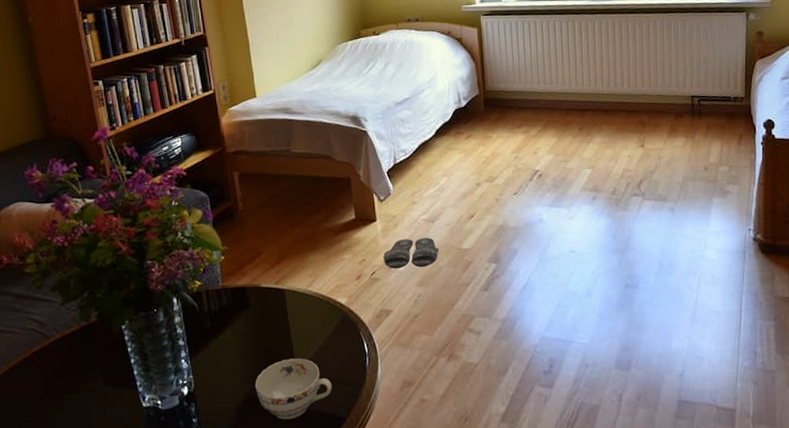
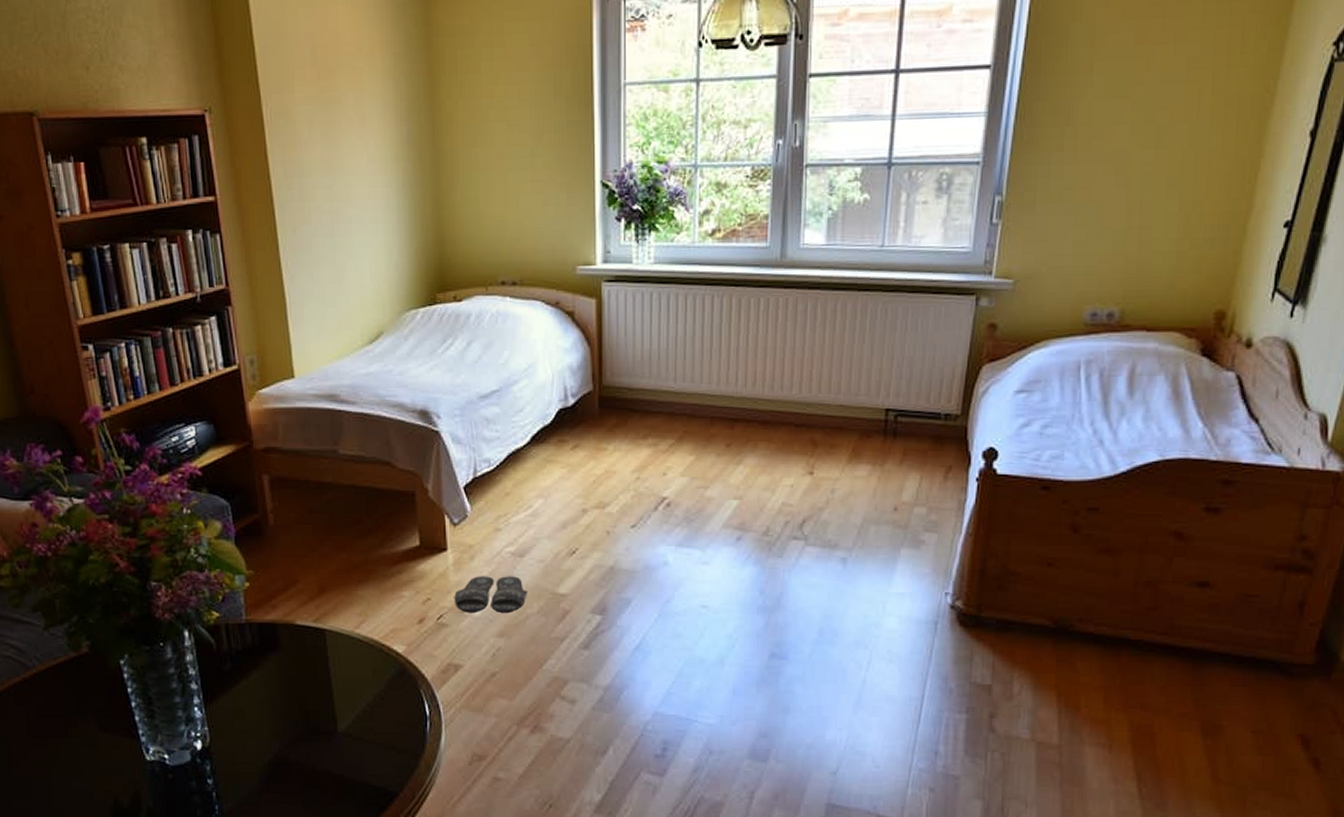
teacup: present [254,358,333,420] -> none [285,715,383,790]

